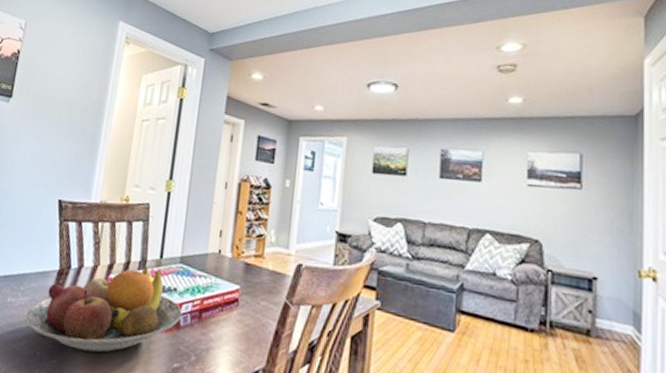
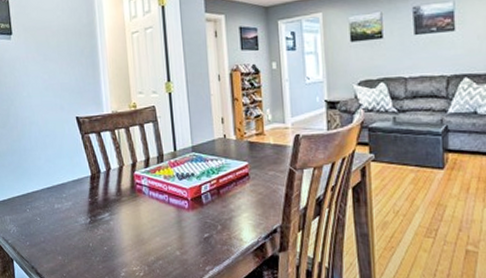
fruit bowl: present [25,266,182,353] -> none [73,160,203,236]

